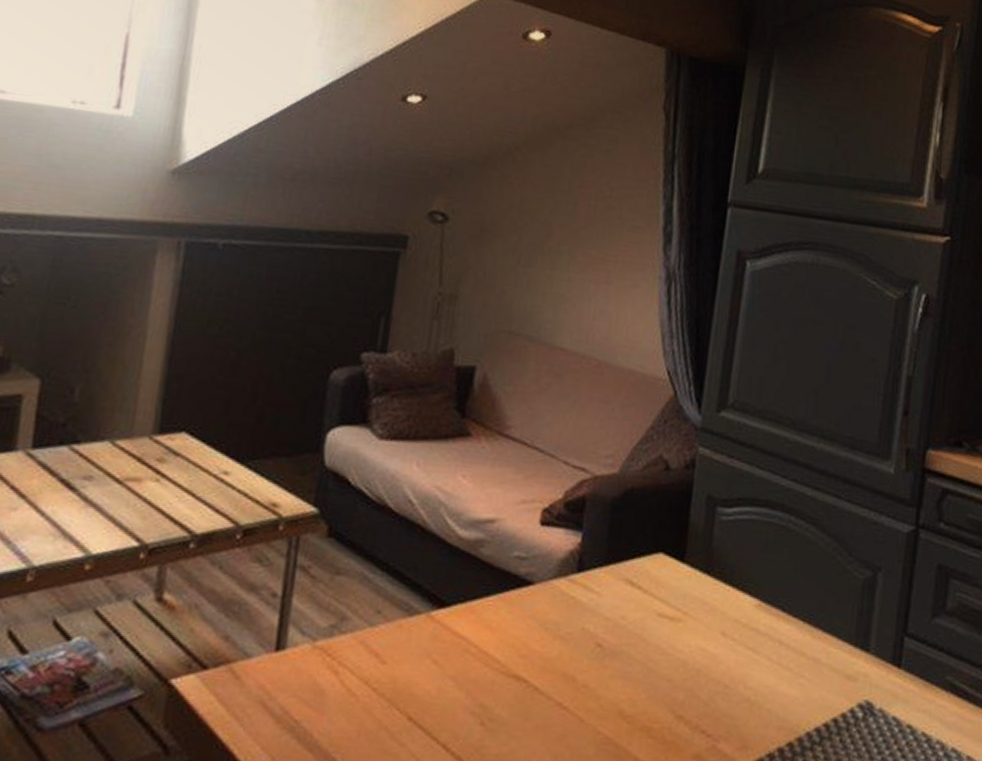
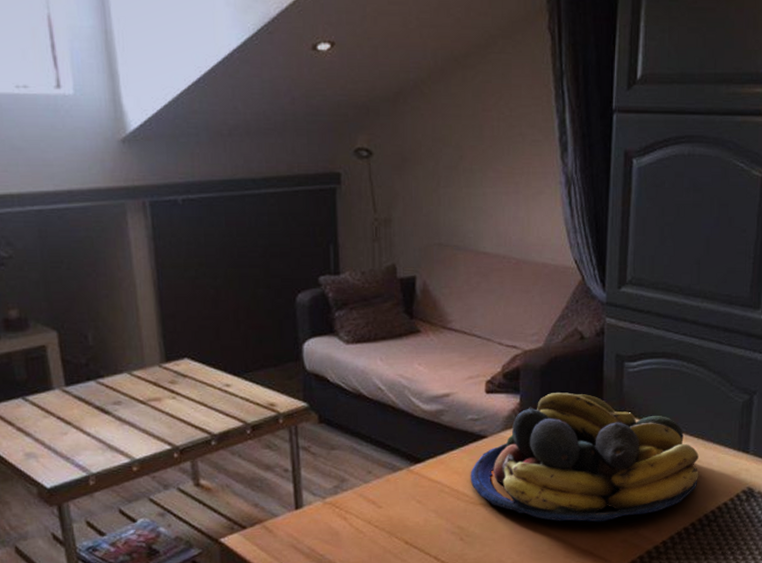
fruit bowl: none [505,535,803,725] -> present [470,392,699,522]

